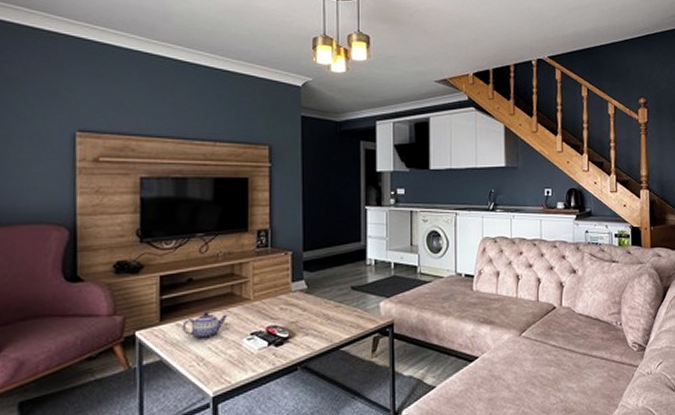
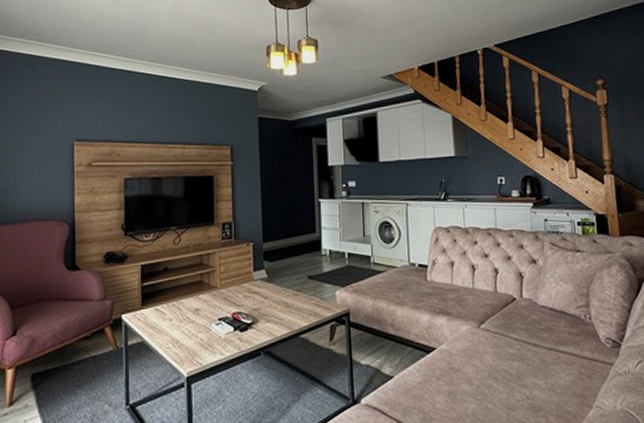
teapot: present [182,312,227,339] -> none [160,298,198,323]

